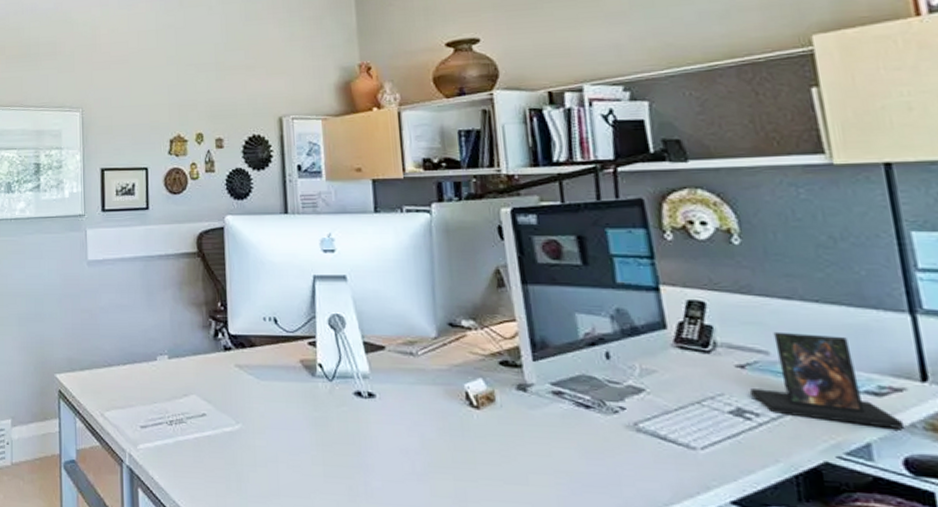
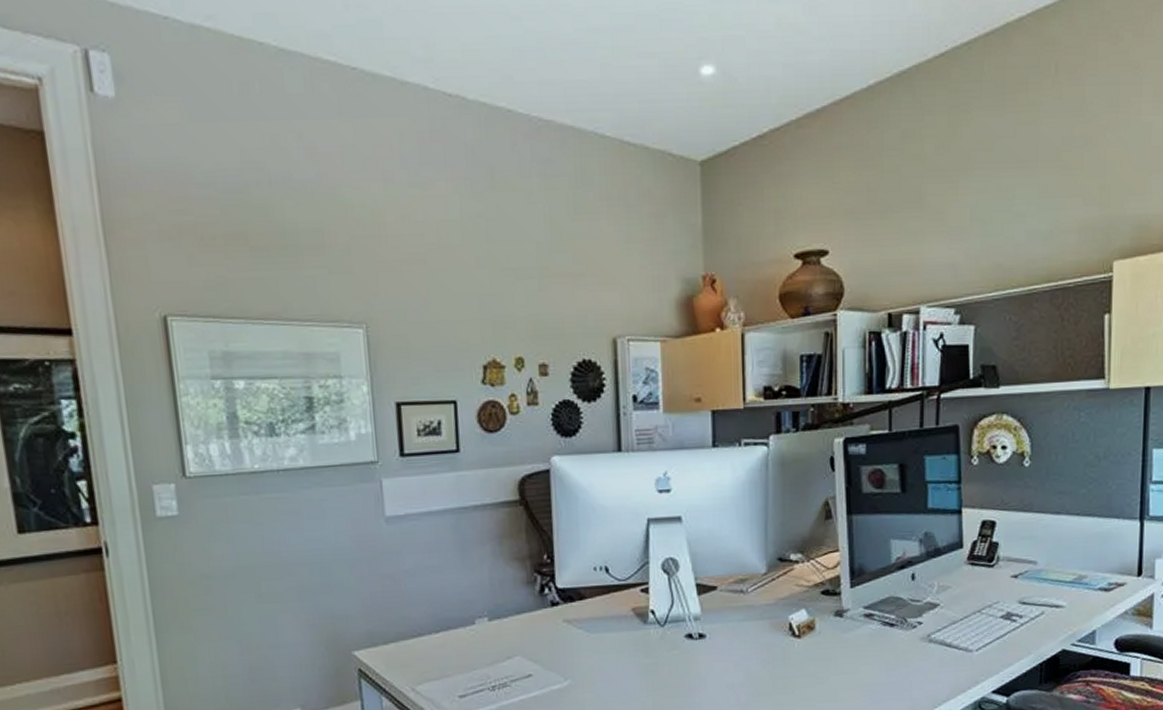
photo frame: present [750,331,905,429] -> none [1019,543,1120,617]

